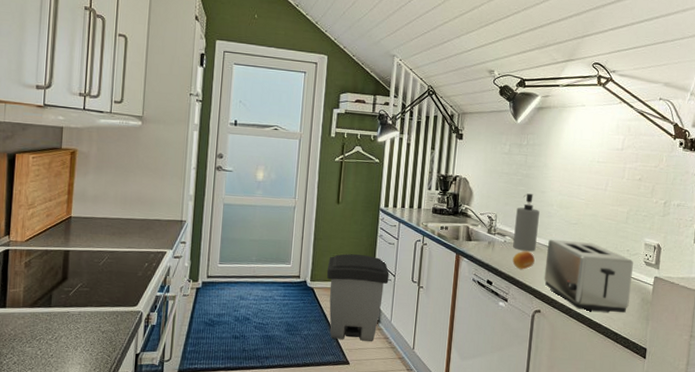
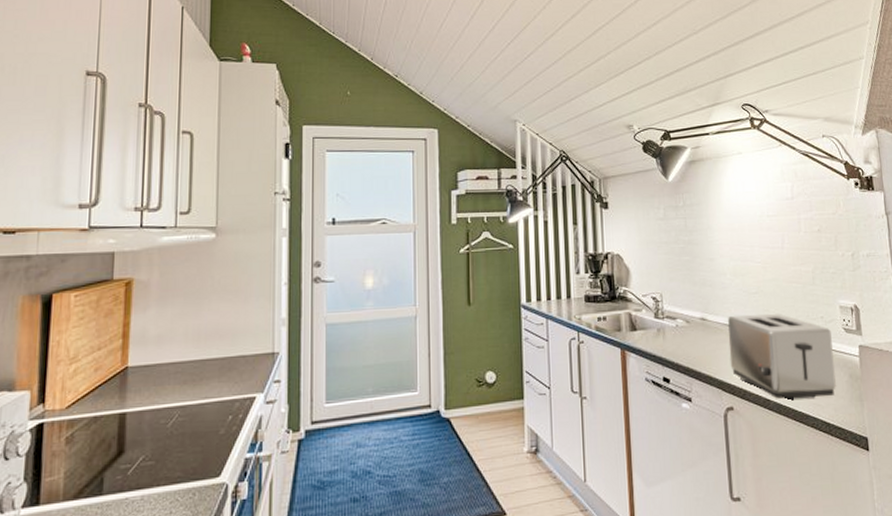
trash can: present [326,254,389,341] -> none [464,366,543,483]
fruit: present [512,250,535,270] -> none [689,333,716,359]
soap dispenser: present [513,193,540,252] -> none [684,263,715,335]

